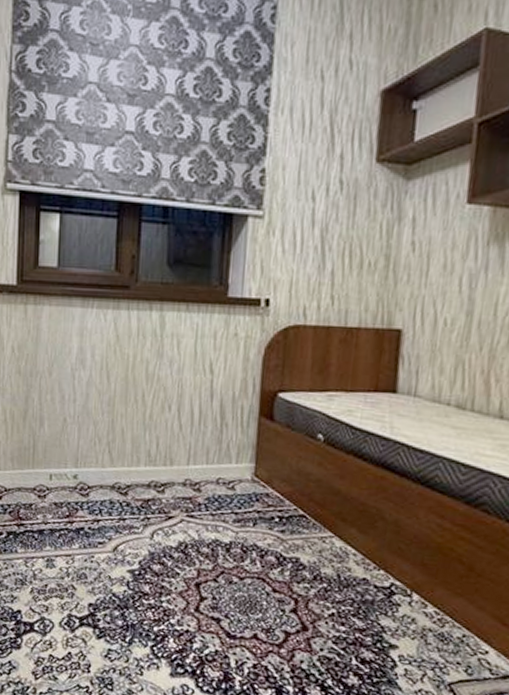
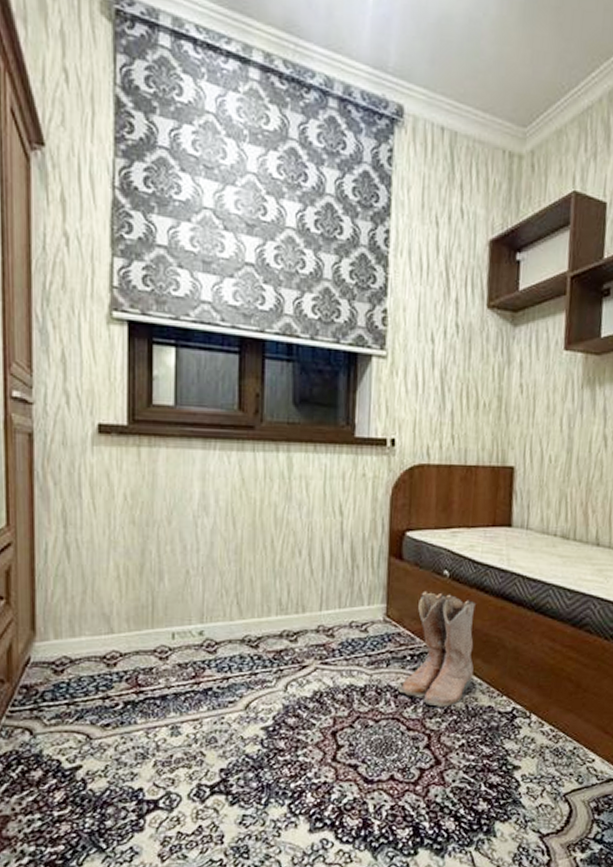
boots: none [265,453,354,574] -> present [398,590,477,708]

